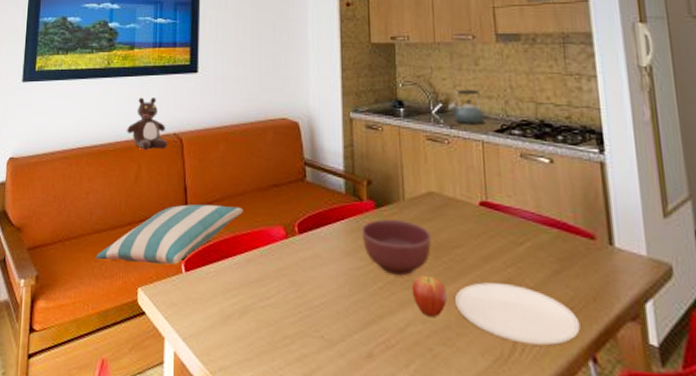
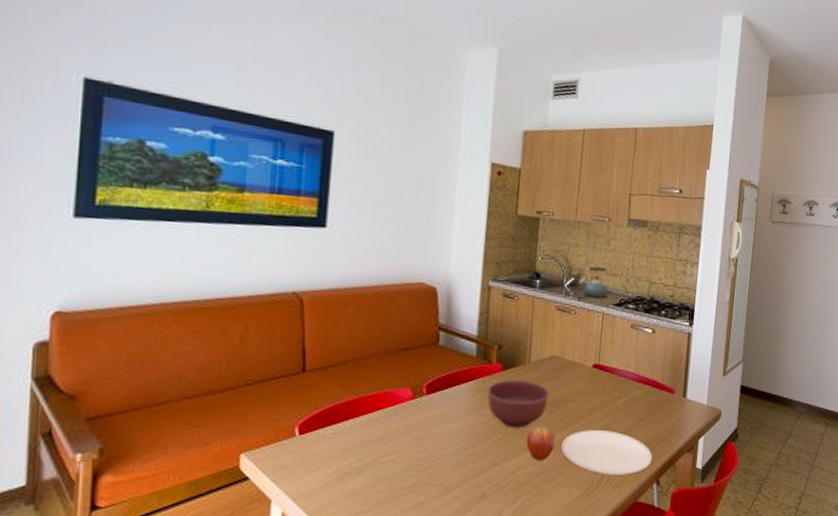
pillow: present [96,204,243,265] -> none [186,367,369,430]
stuffed animal: present [127,97,167,151] -> none [231,249,284,310]

